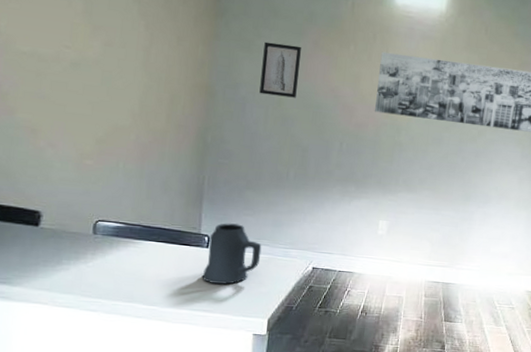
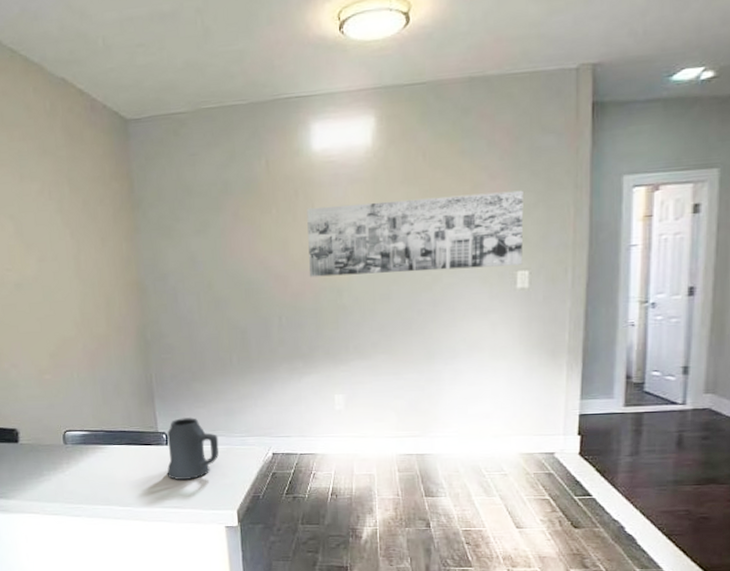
wall art: present [259,41,301,98] -> none [184,221,225,281]

